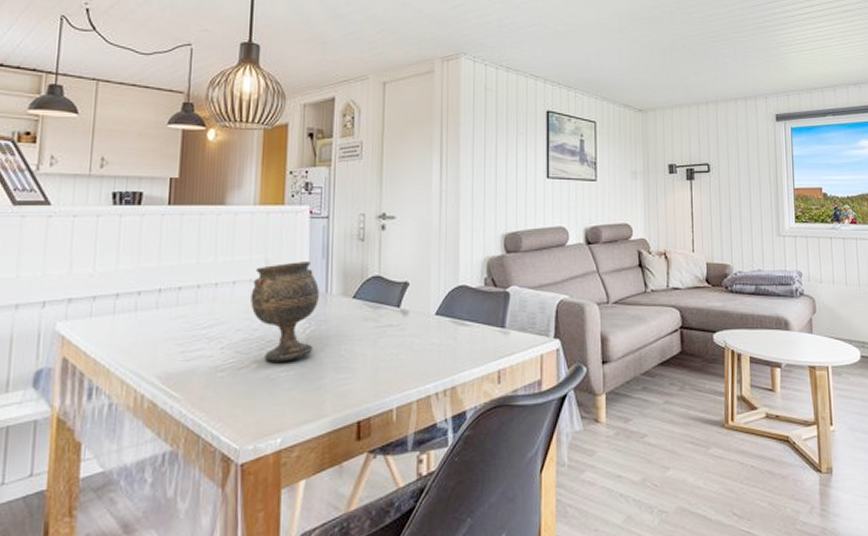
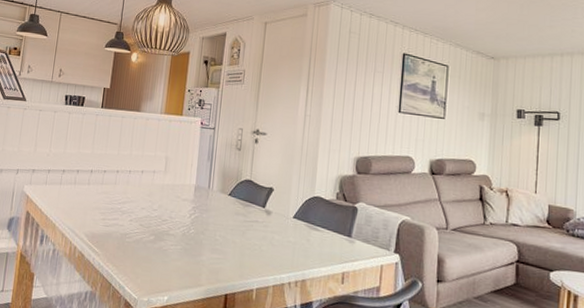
goblet: present [250,262,319,362] -> none [153,161,204,238]

